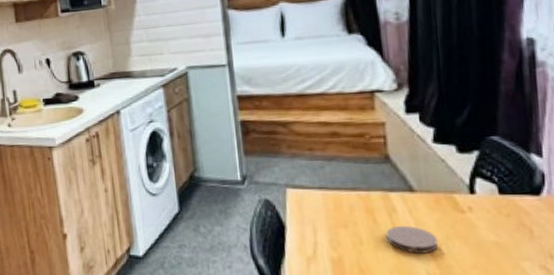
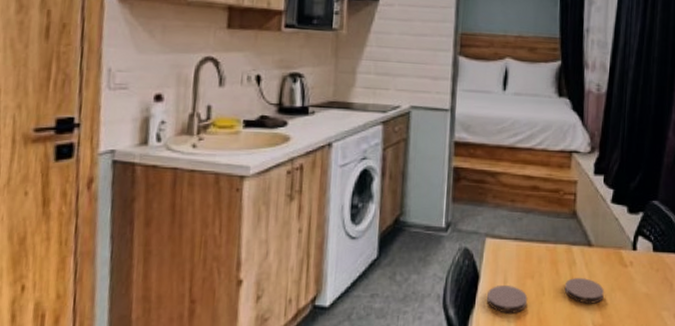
coaster: none [297,235,344,263] -> present [487,286,528,313]

